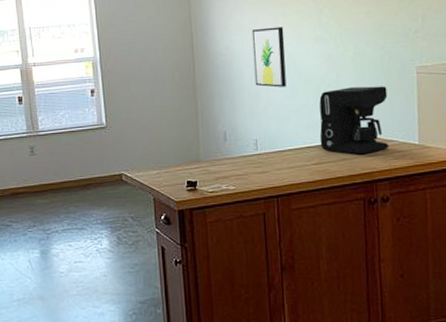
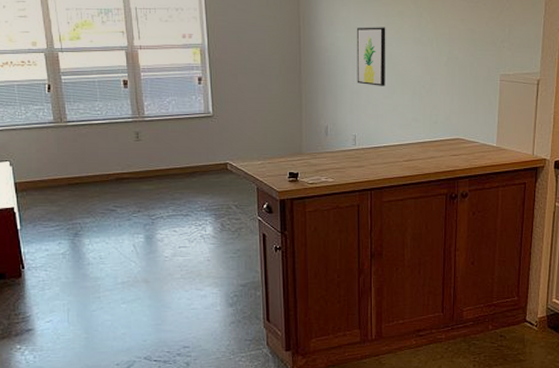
coffee maker: present [319,86,390,155] -> none [412,90,474,154]

